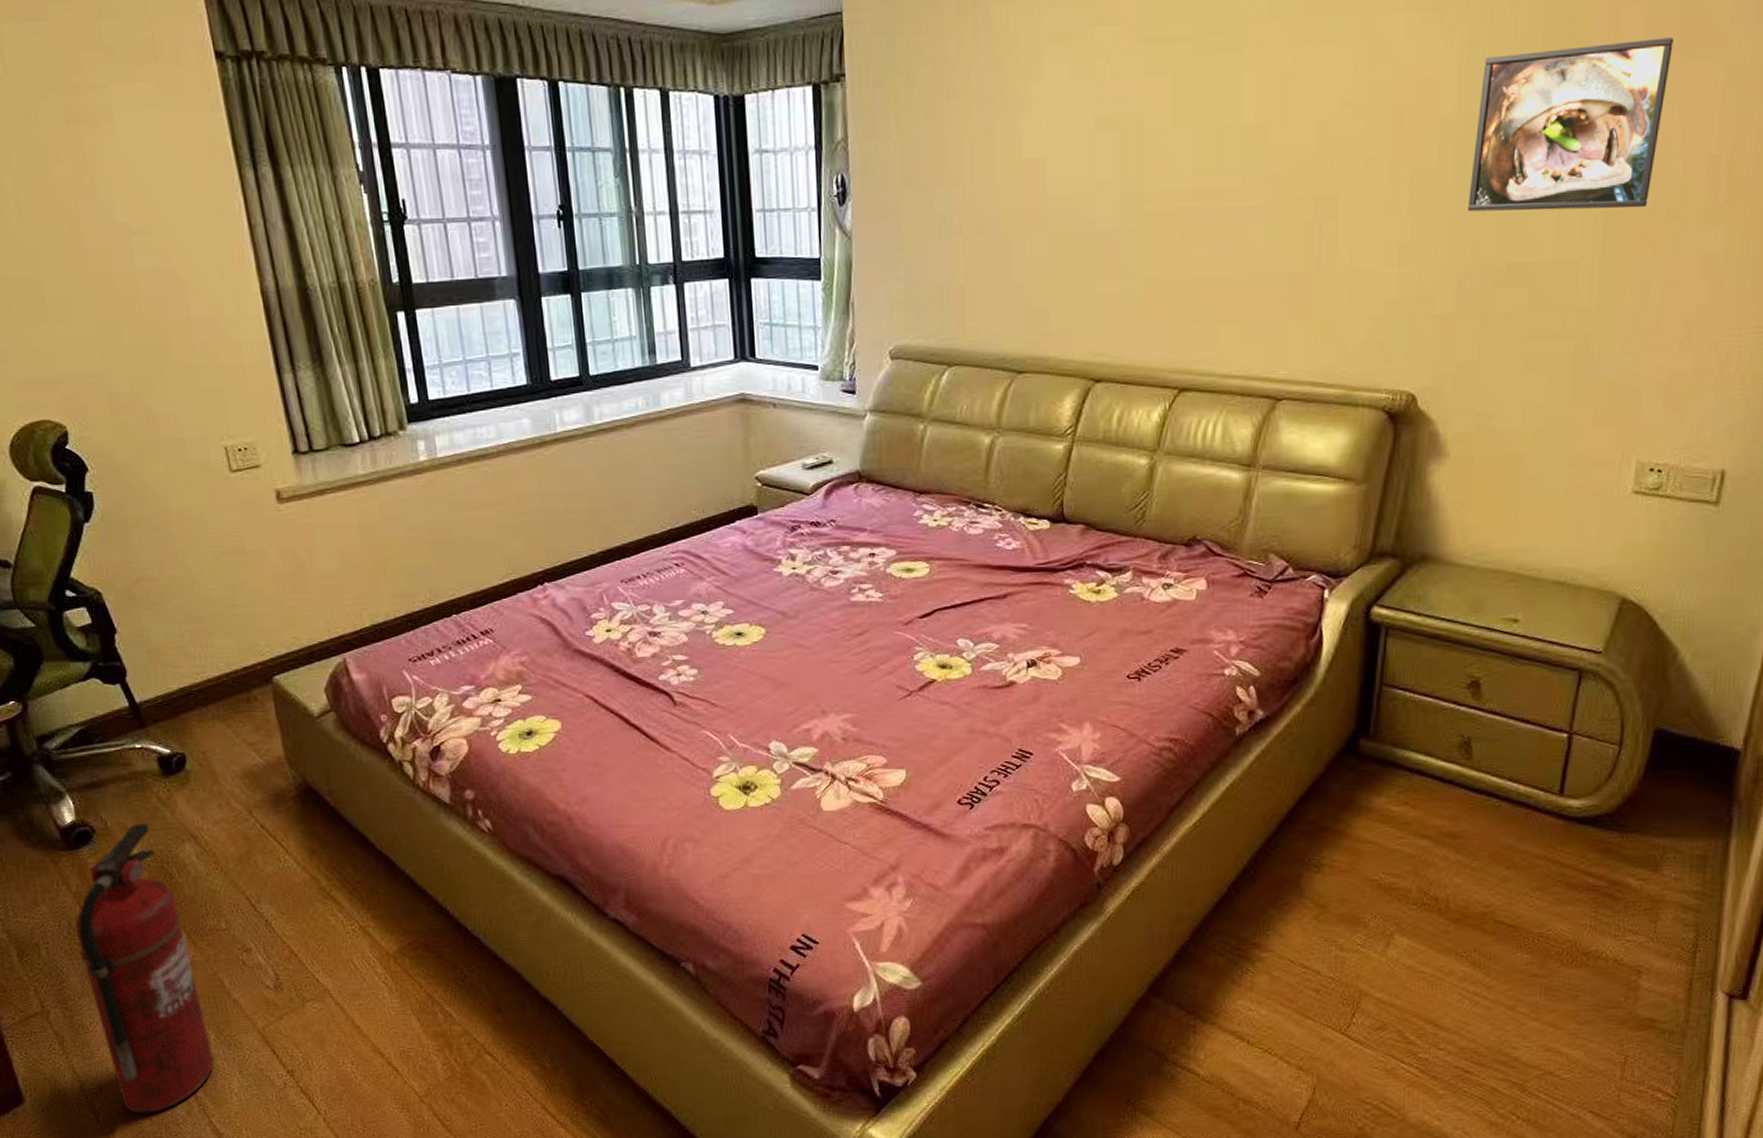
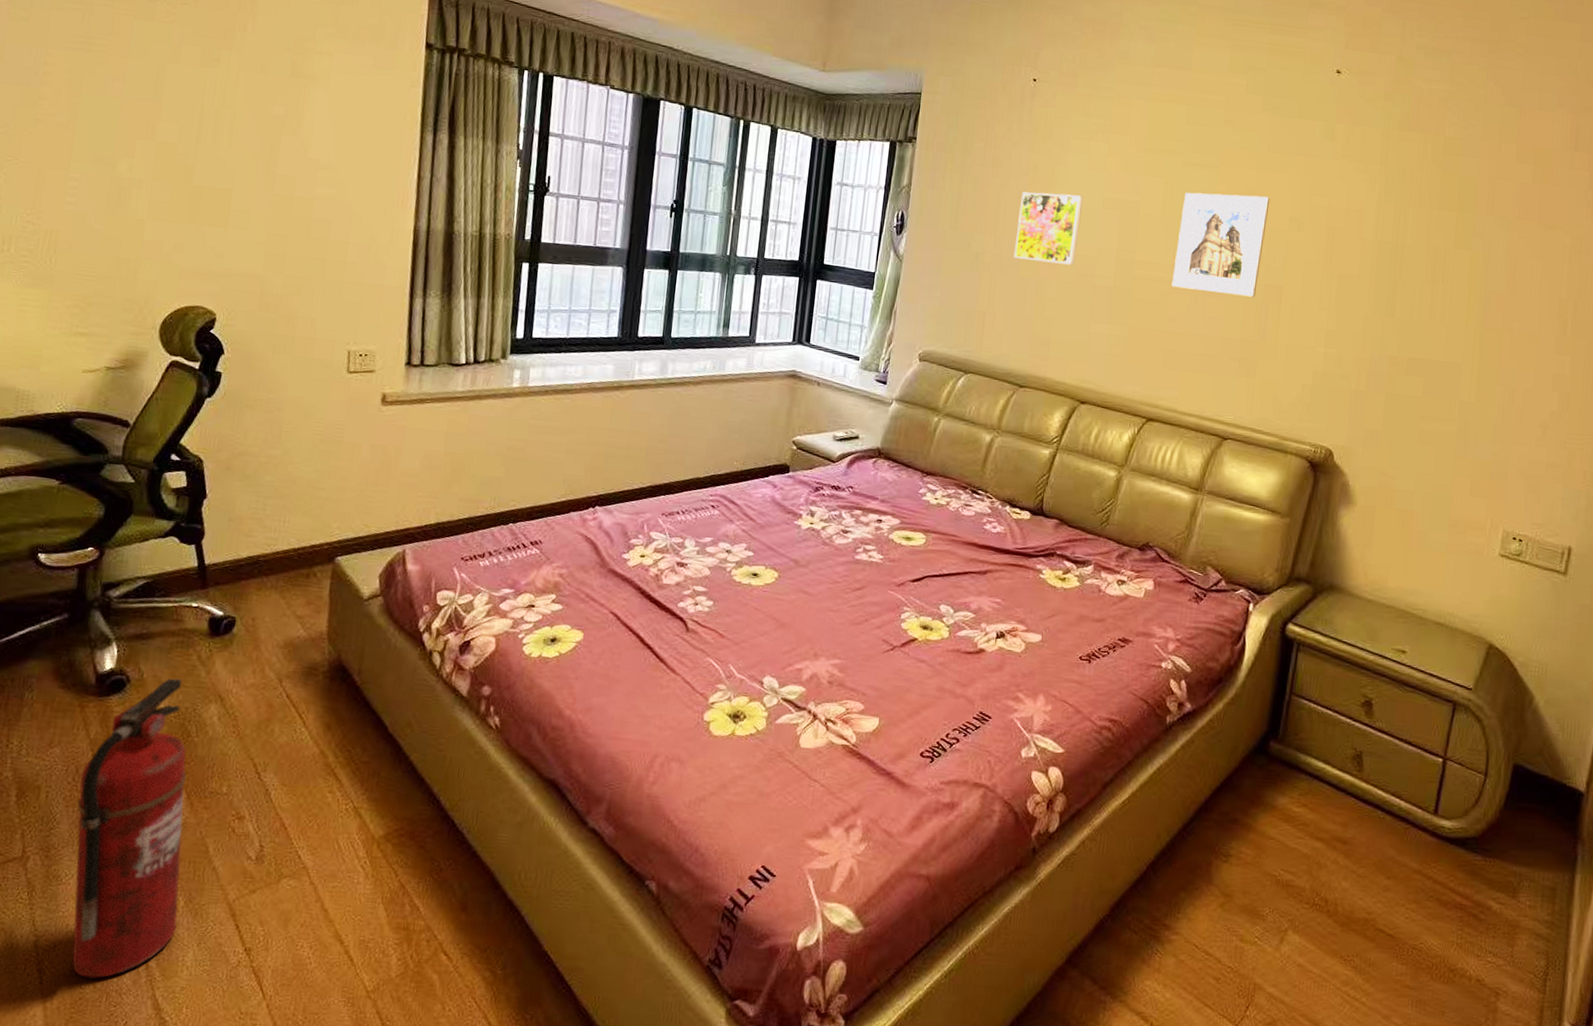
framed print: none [989,117,1069,212] -> present [1013,192,1083,265]
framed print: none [1194,79,1314,219] -> present [1171,192,1270,297]
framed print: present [1468,37,1674,212] -> none [1380,202,1535,331]

